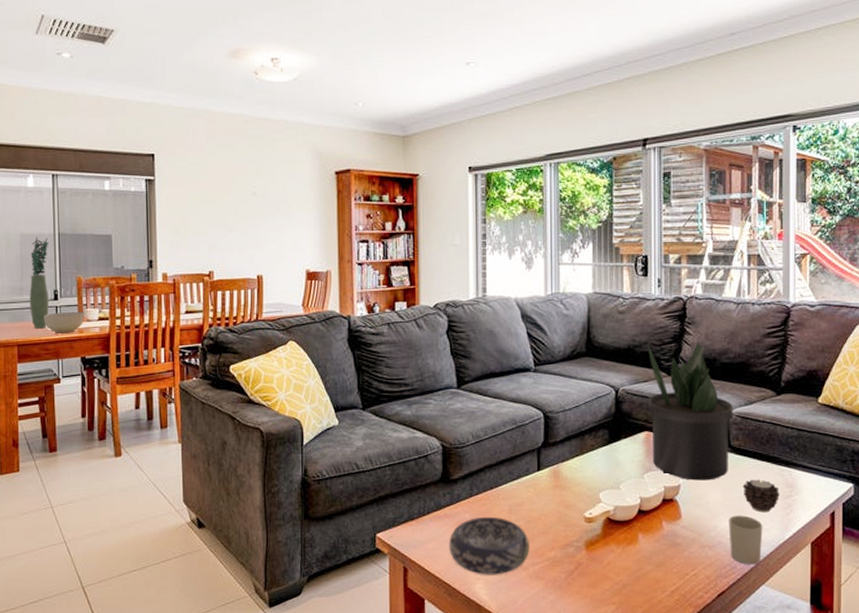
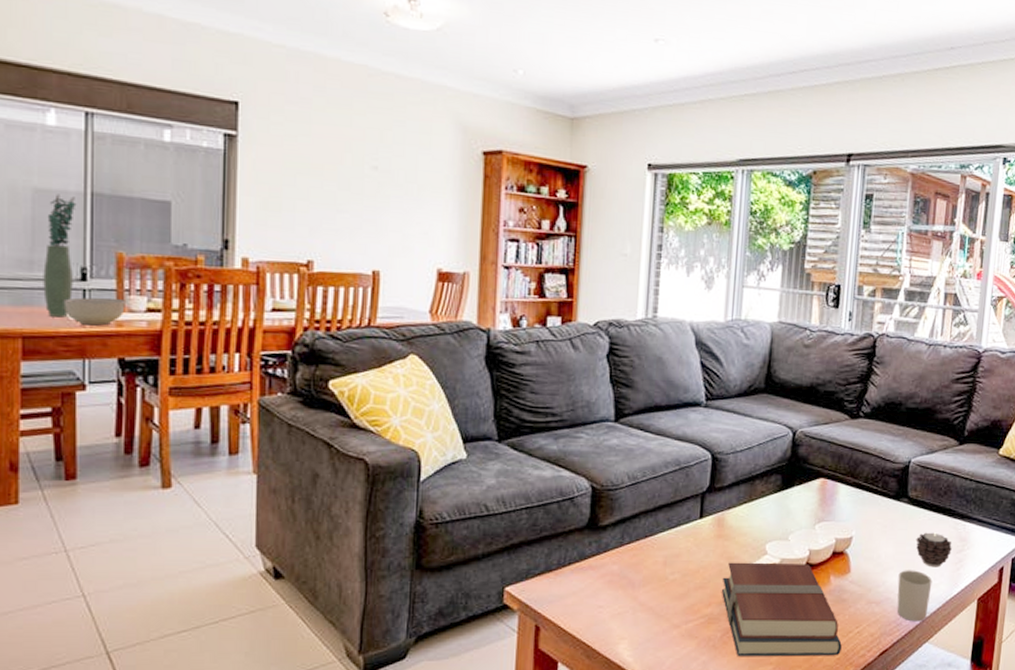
decorative bowl: present [448,516,530,575] -> none [591,568,684,634]
books: none [562,510,679,597] -> present [721,562,842,657]
planter: present [647,343,733,481] -> none [825,382,914,533]

